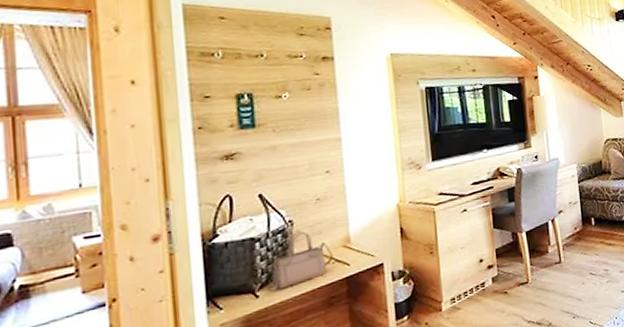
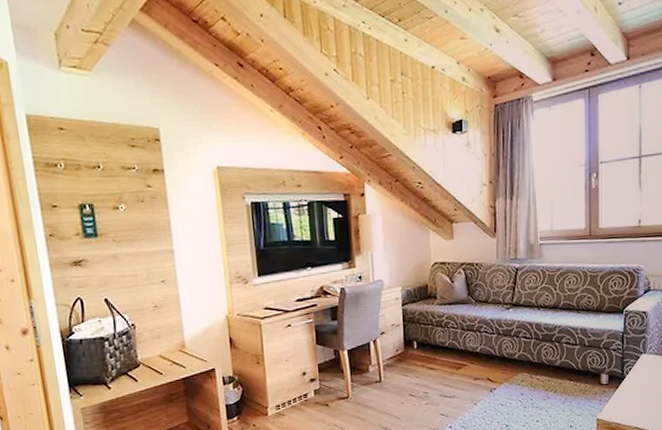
handbag: present [267,231,333,291] -> none [117,334,171,385]

